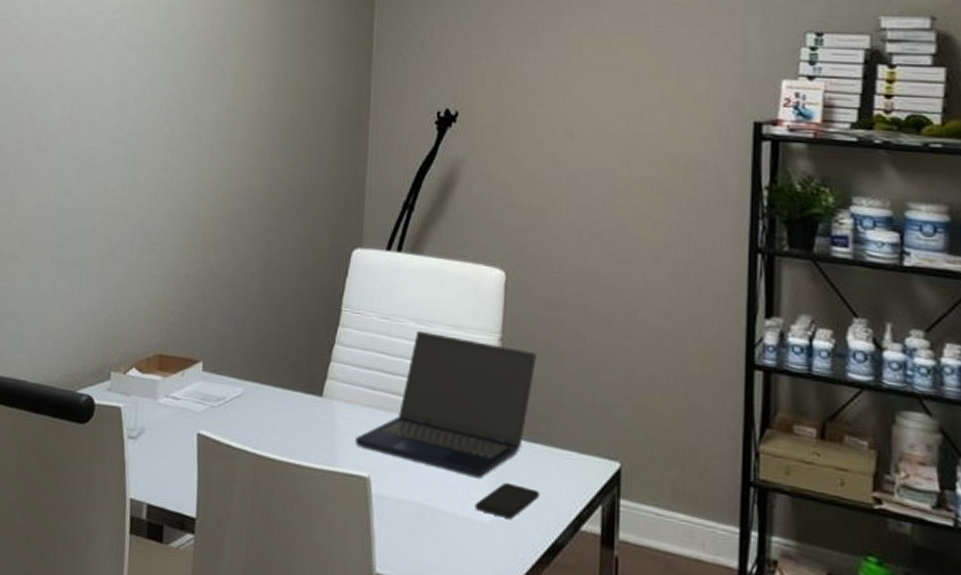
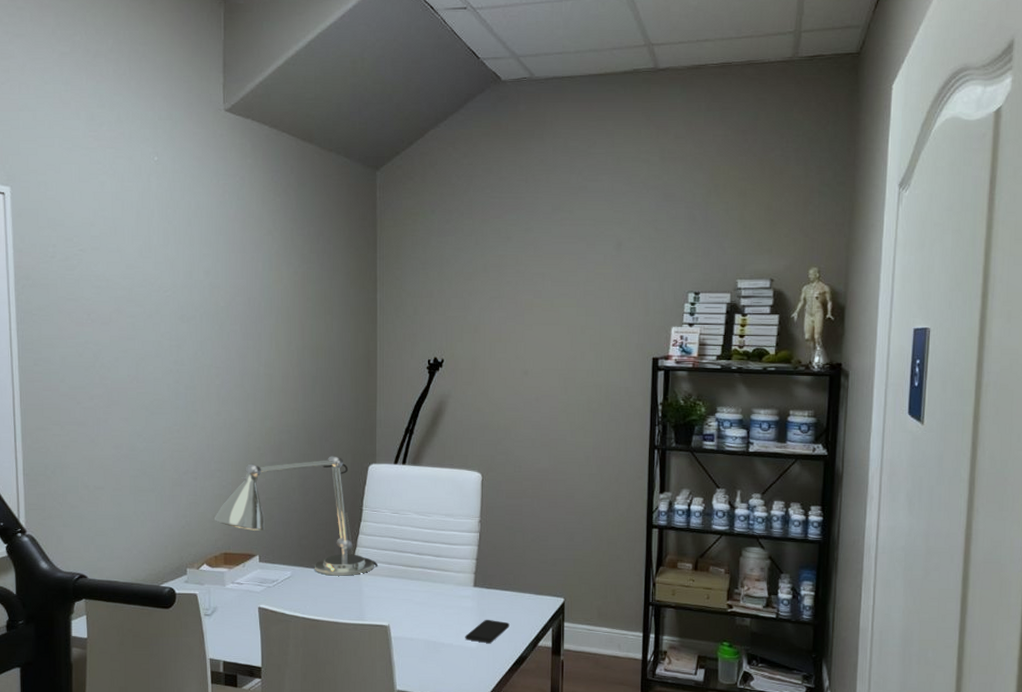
desk lamp: none [149,234,358,401] -> present [214,456,378,576]
laptop: present [355,330,536,477] -> none [378,520,505,618]

